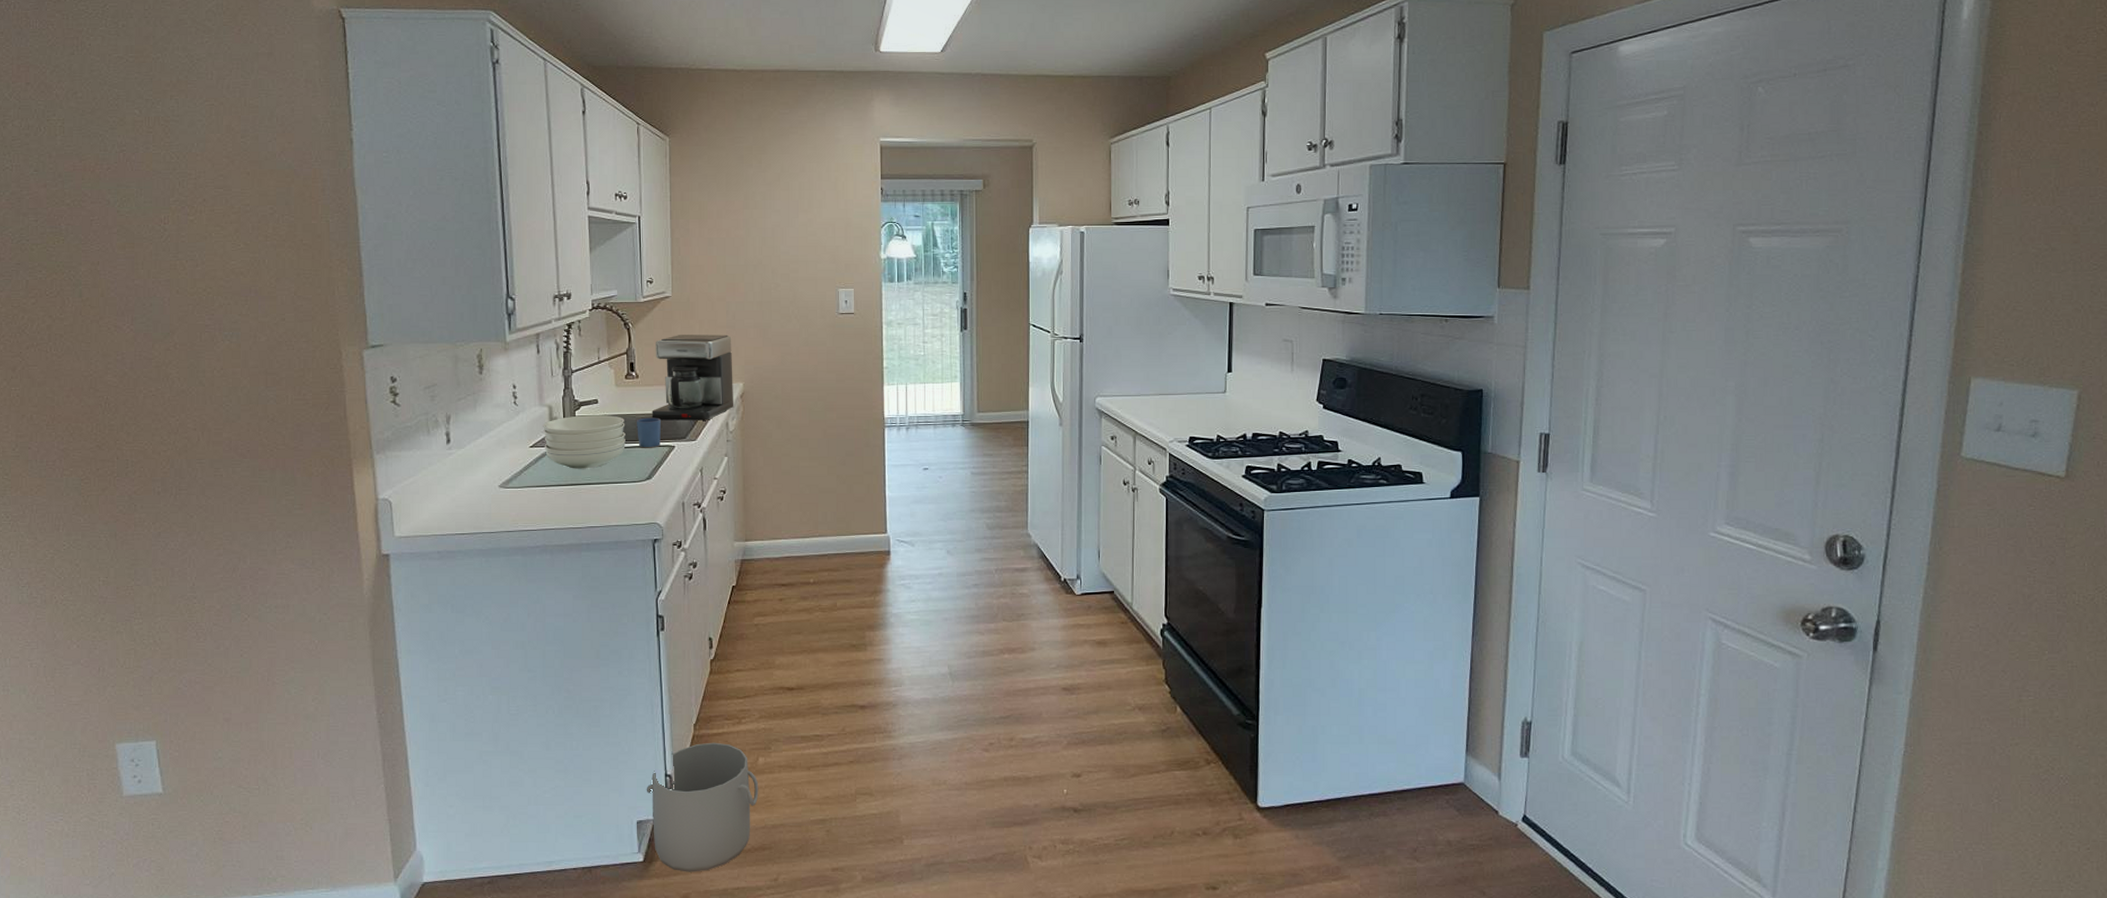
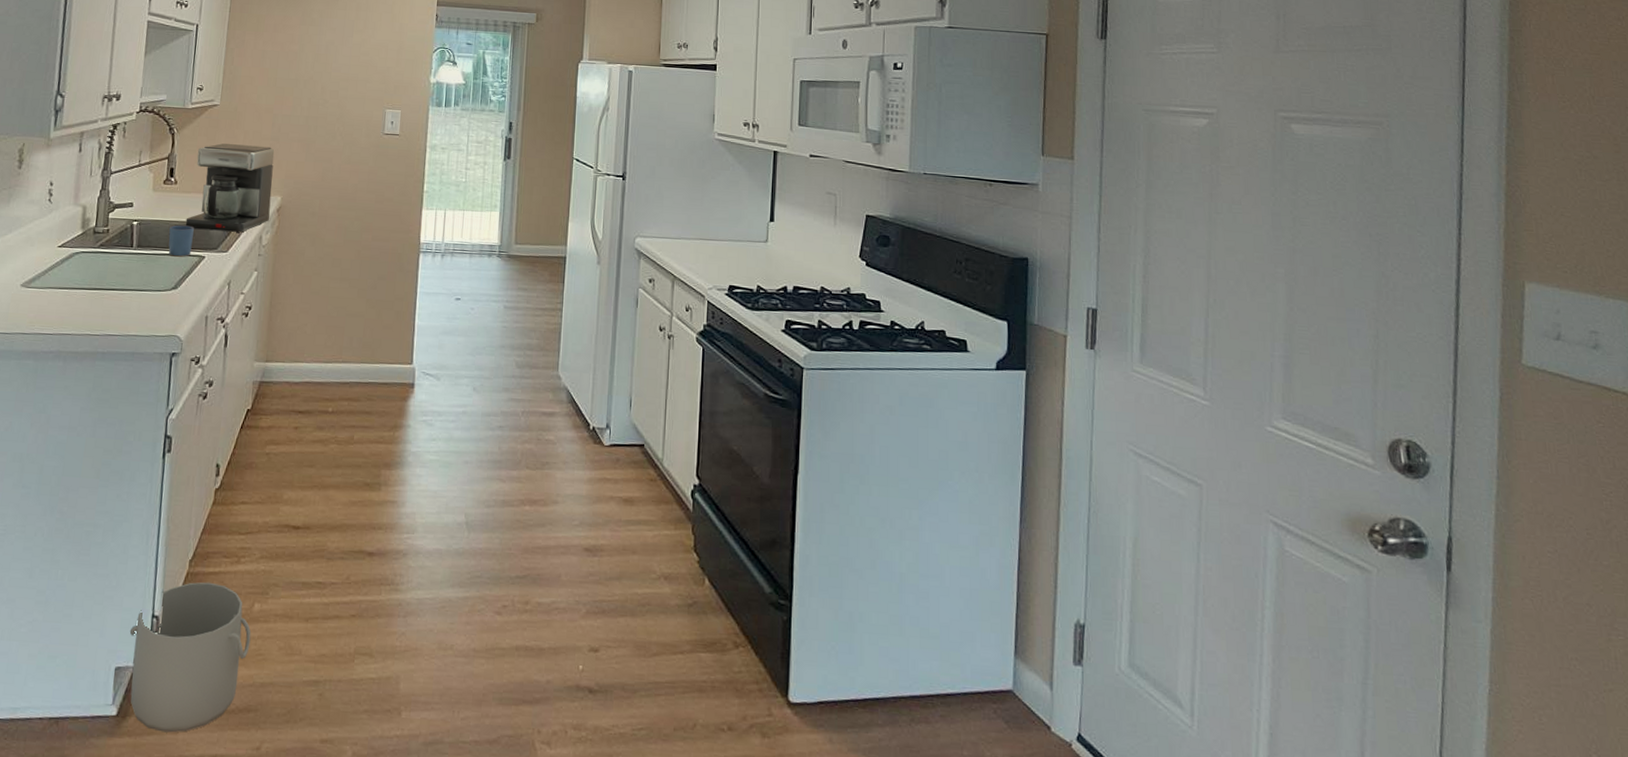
bowl: present [543,415,625,469] -> none [72,218,158,274]

